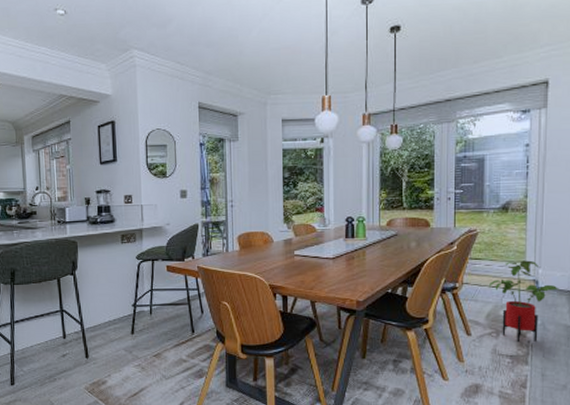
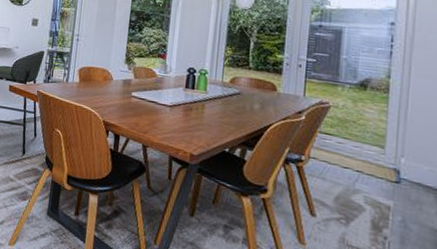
house plant: present [488,260,559,343] -> none [339,143,426,240]

